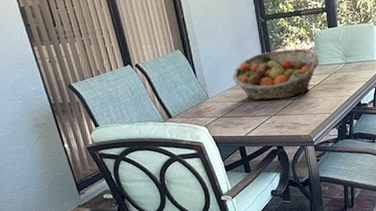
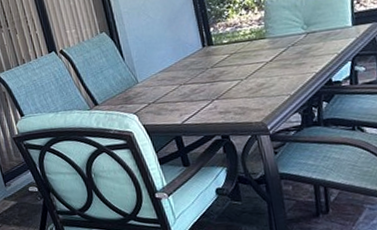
fruit basket: present [232,48,319,100] -> none [164,19,272,83]

